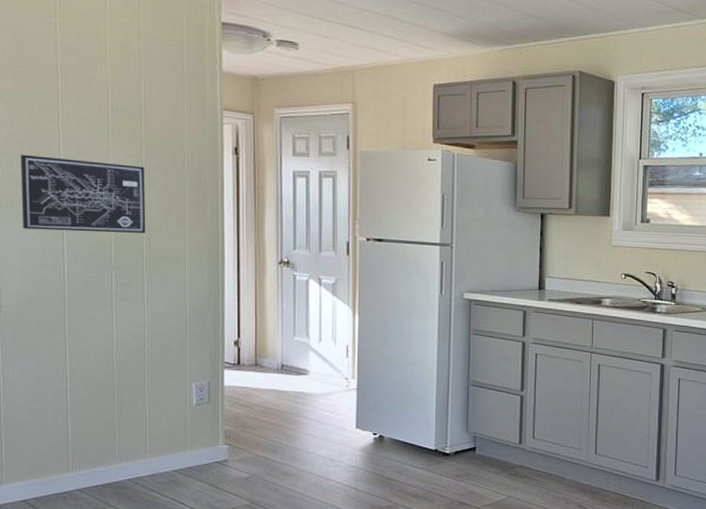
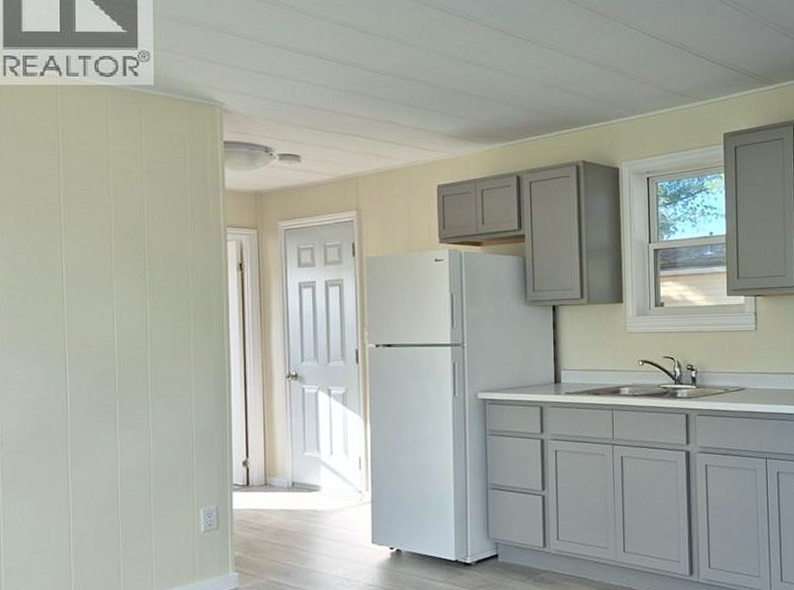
wall art: present [20,154,146,233] -> none [23,287,150,363]

